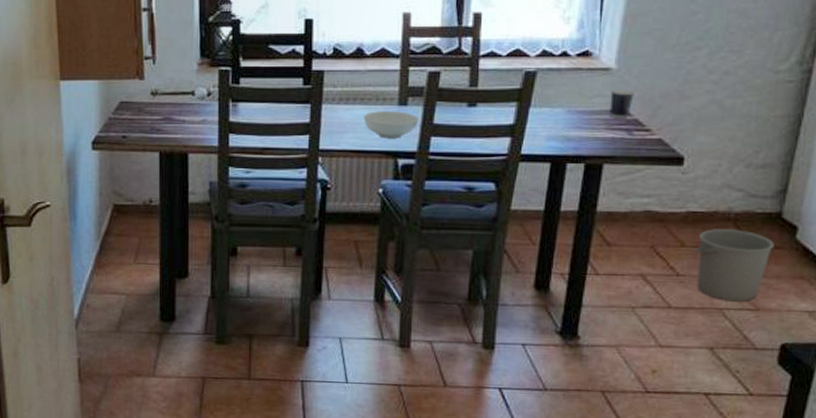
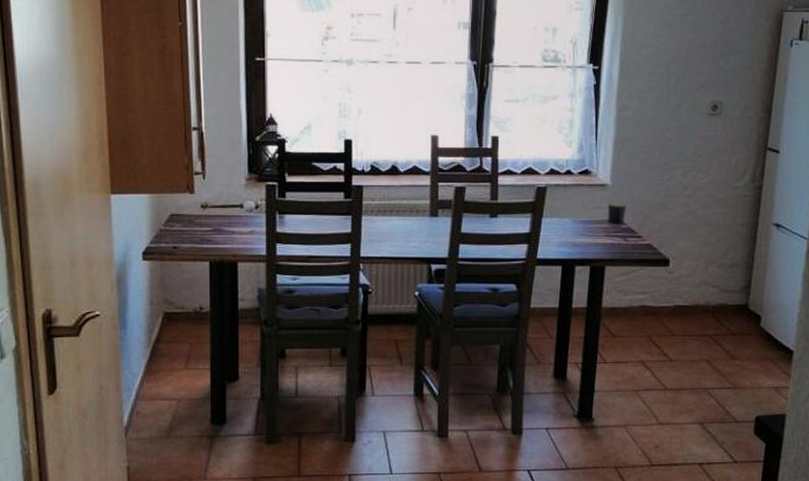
bowl: present [363,111,419,139] -> none [399,222,448,246]
bucket: present [696,229,774,302] -> none [684,320,744,382]

